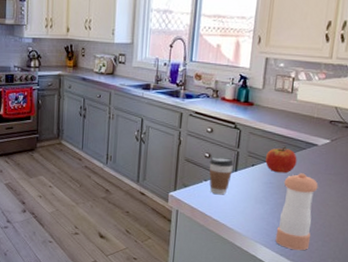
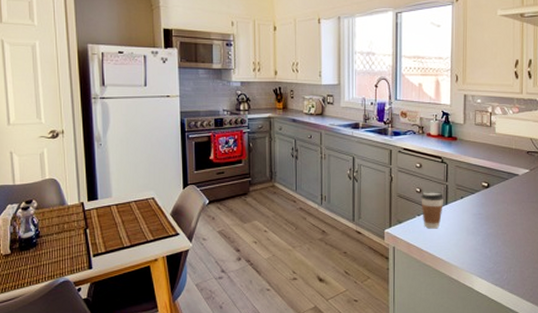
apple: present [265,146,297,173] -> none [472,177,502,204]
pepper shaker: present [275,173,318,251] -> none [489,203,523,279]

